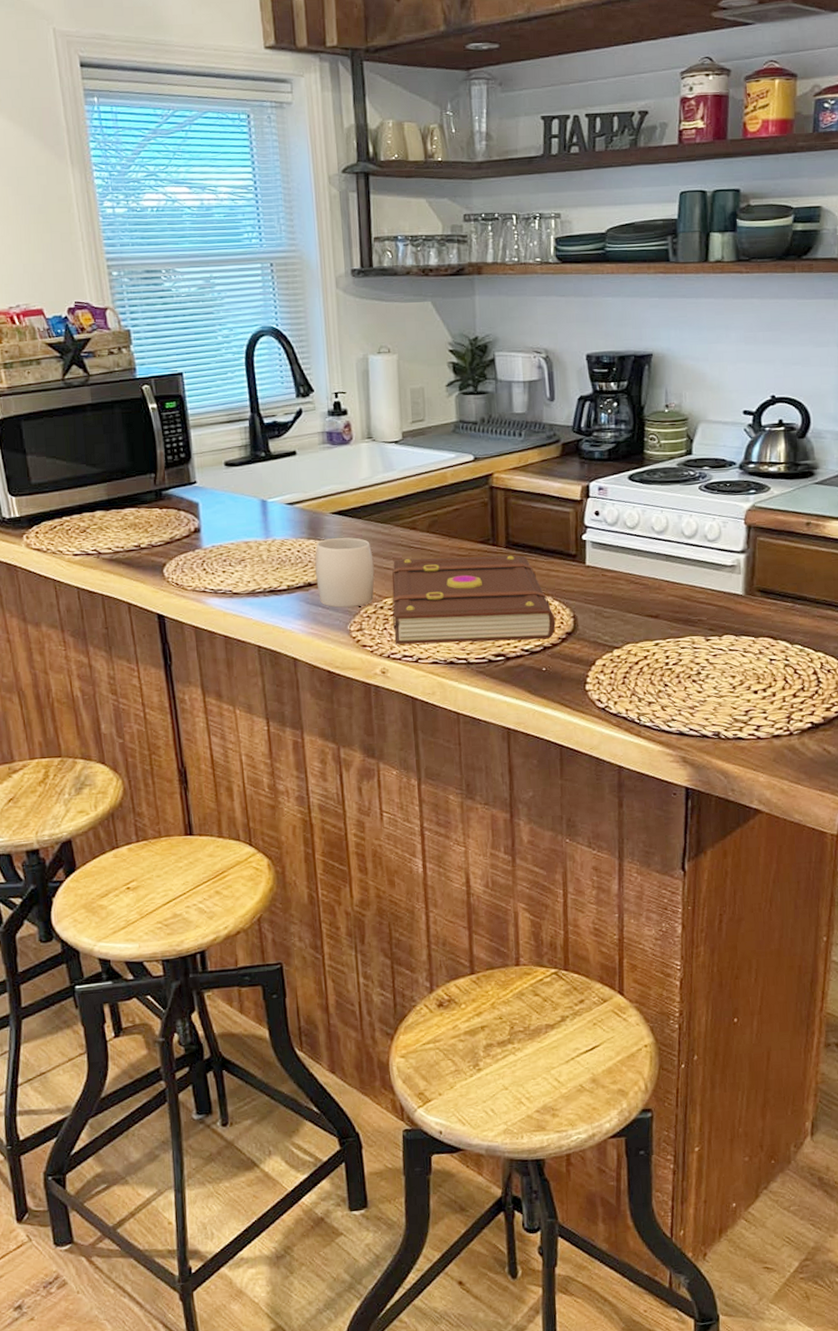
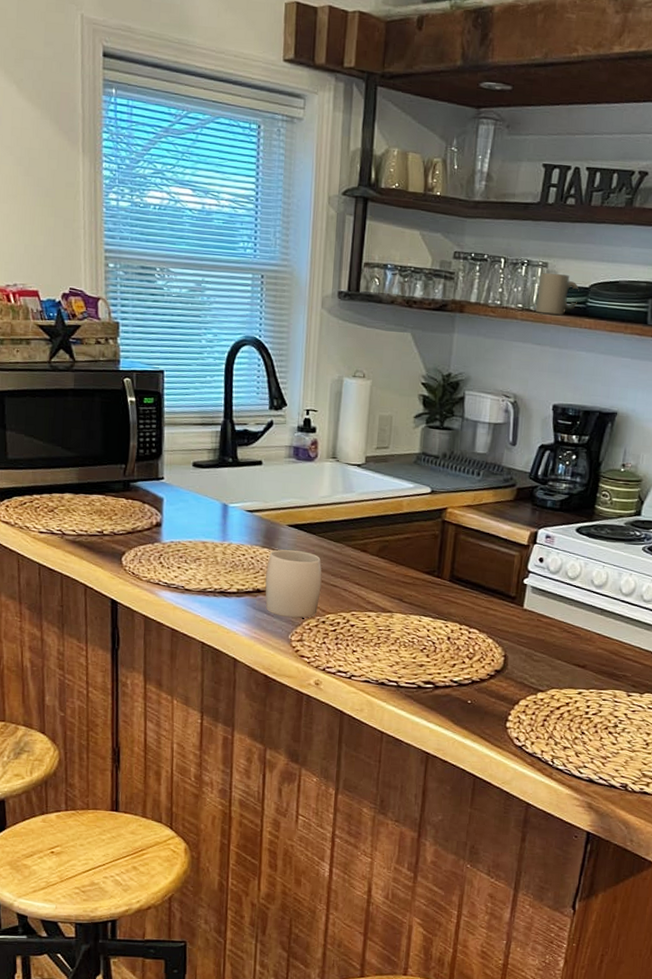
book: present [392,555,556,645] -> none [331,578,487,674]
cup: none [554,223,596,265] -> present [535,273,579,315]

